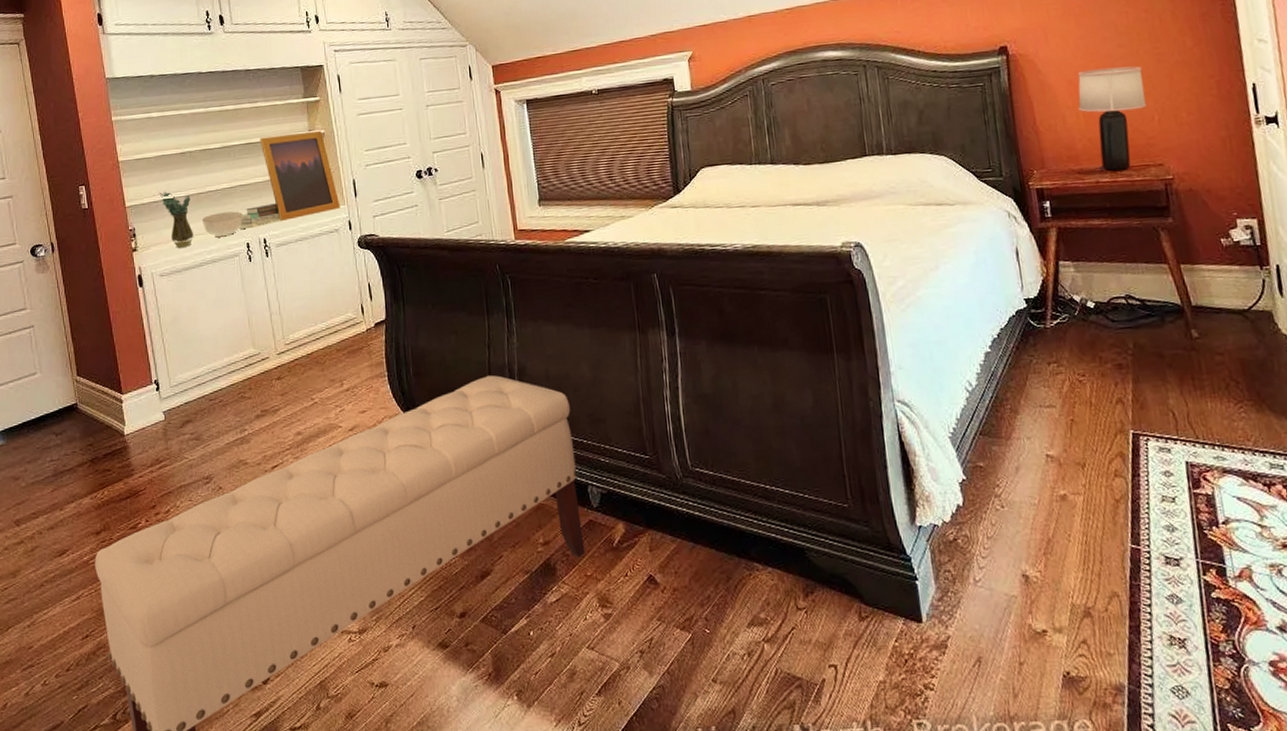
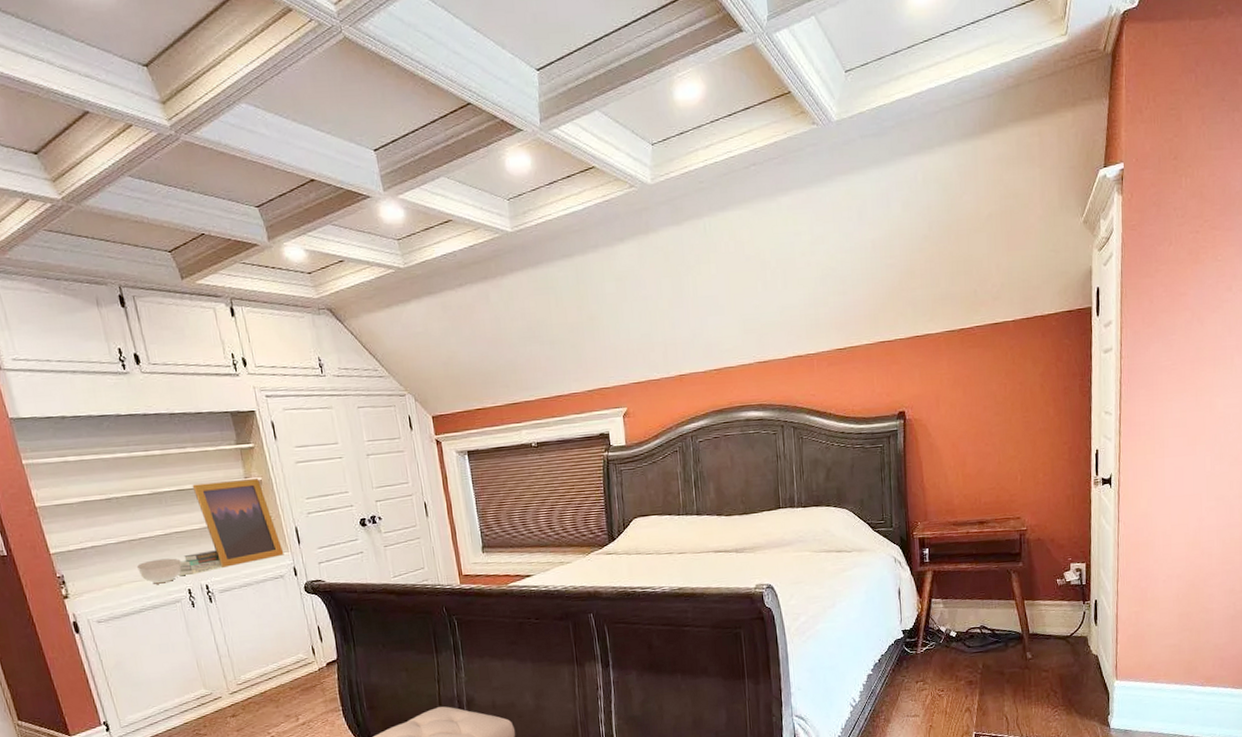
vase: present [159,191,194,248] -> none [86,538,130,595]
table lamp: present [1077,66,1147,171] -> none [958,432,1013,524]

